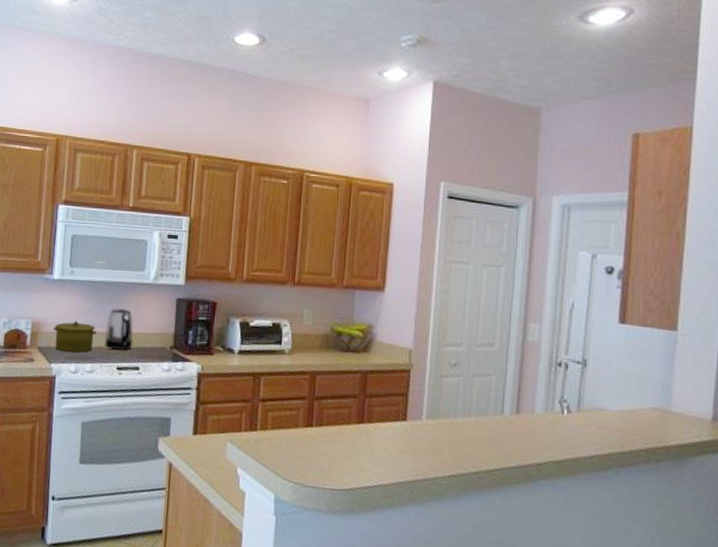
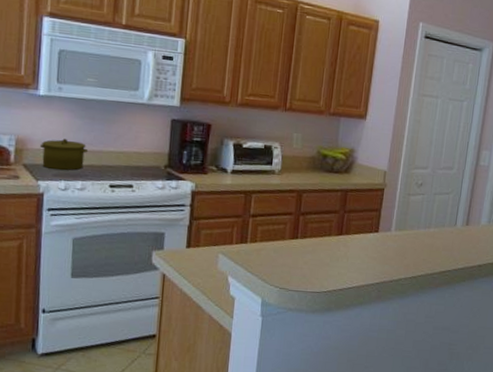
kettle: present [105,308,133,350] -> none [97,127,127,169]

